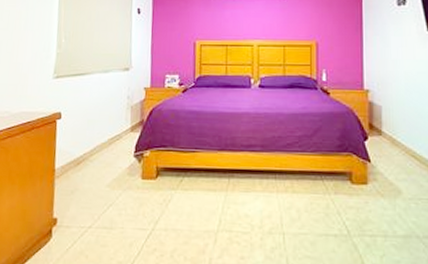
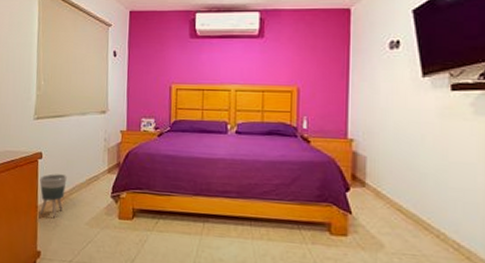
planter: none [57,134,87,181] -> present [39,173,67,218]

